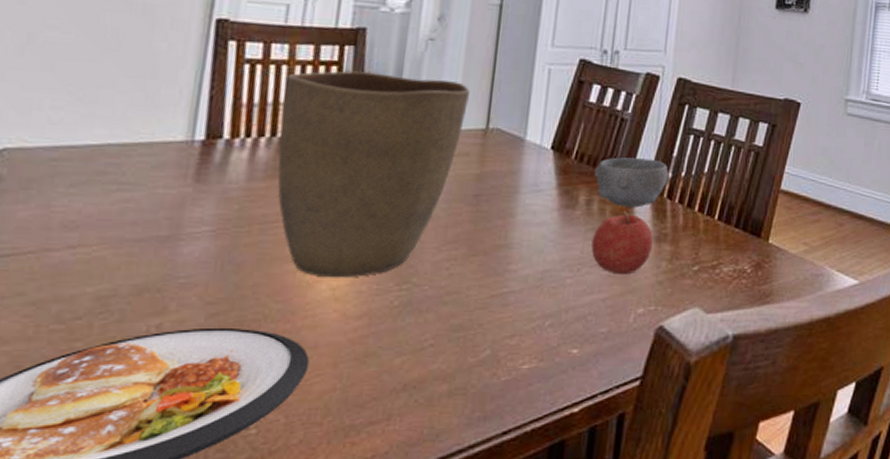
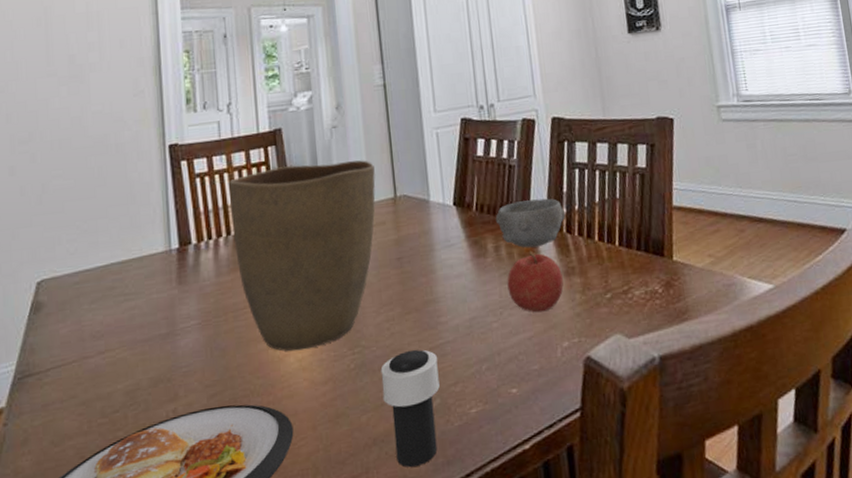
cup: none [424,296,497,418] -> present [380,349,440,467]

